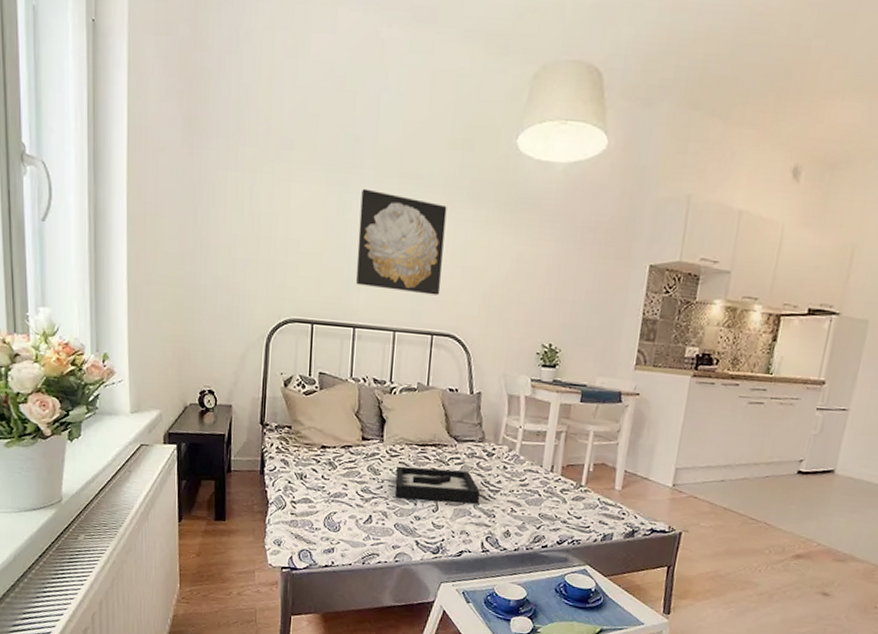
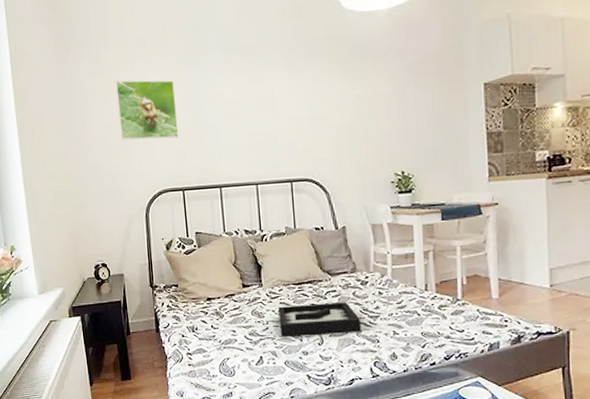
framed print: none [249,184,319,263] -> present [116,80,179,141]
wall art: present [356,188,447,296] -> none [209,66,293,150]

